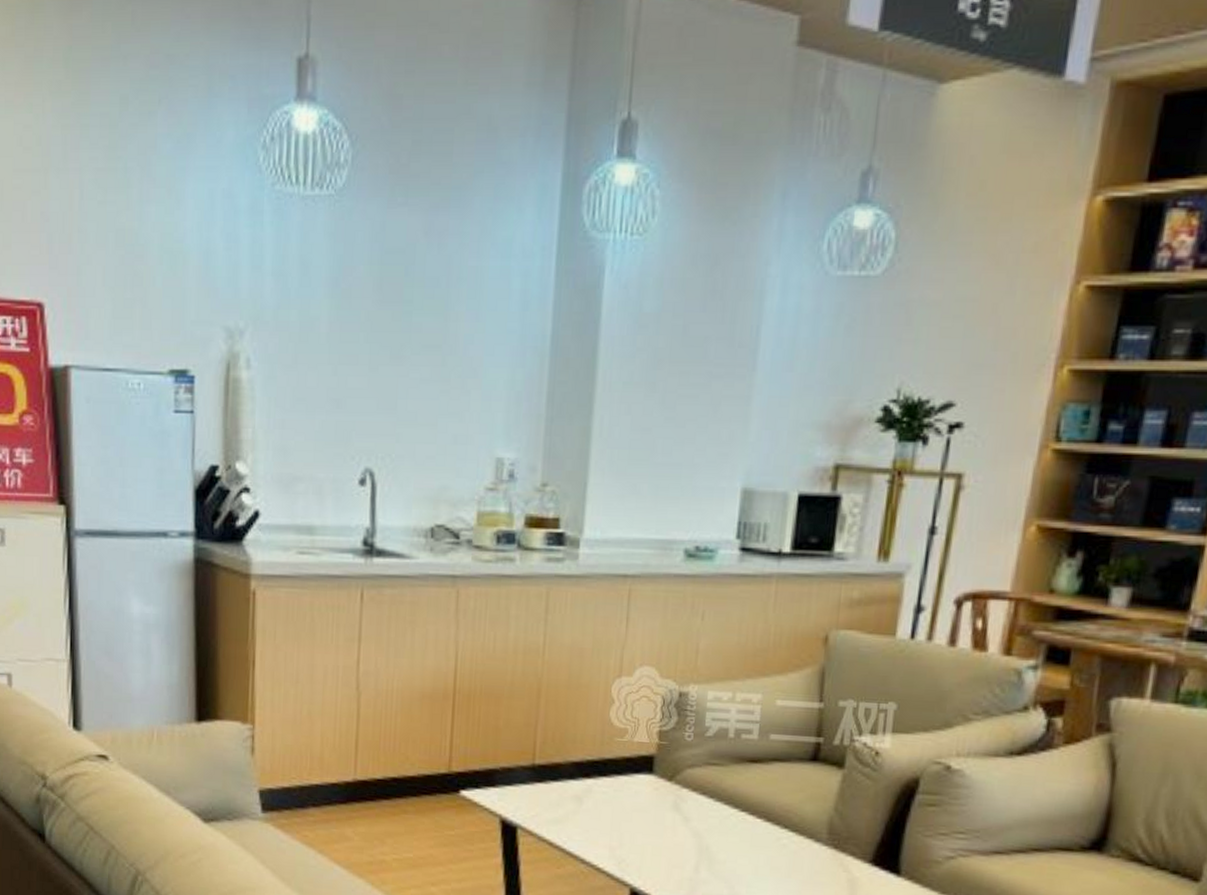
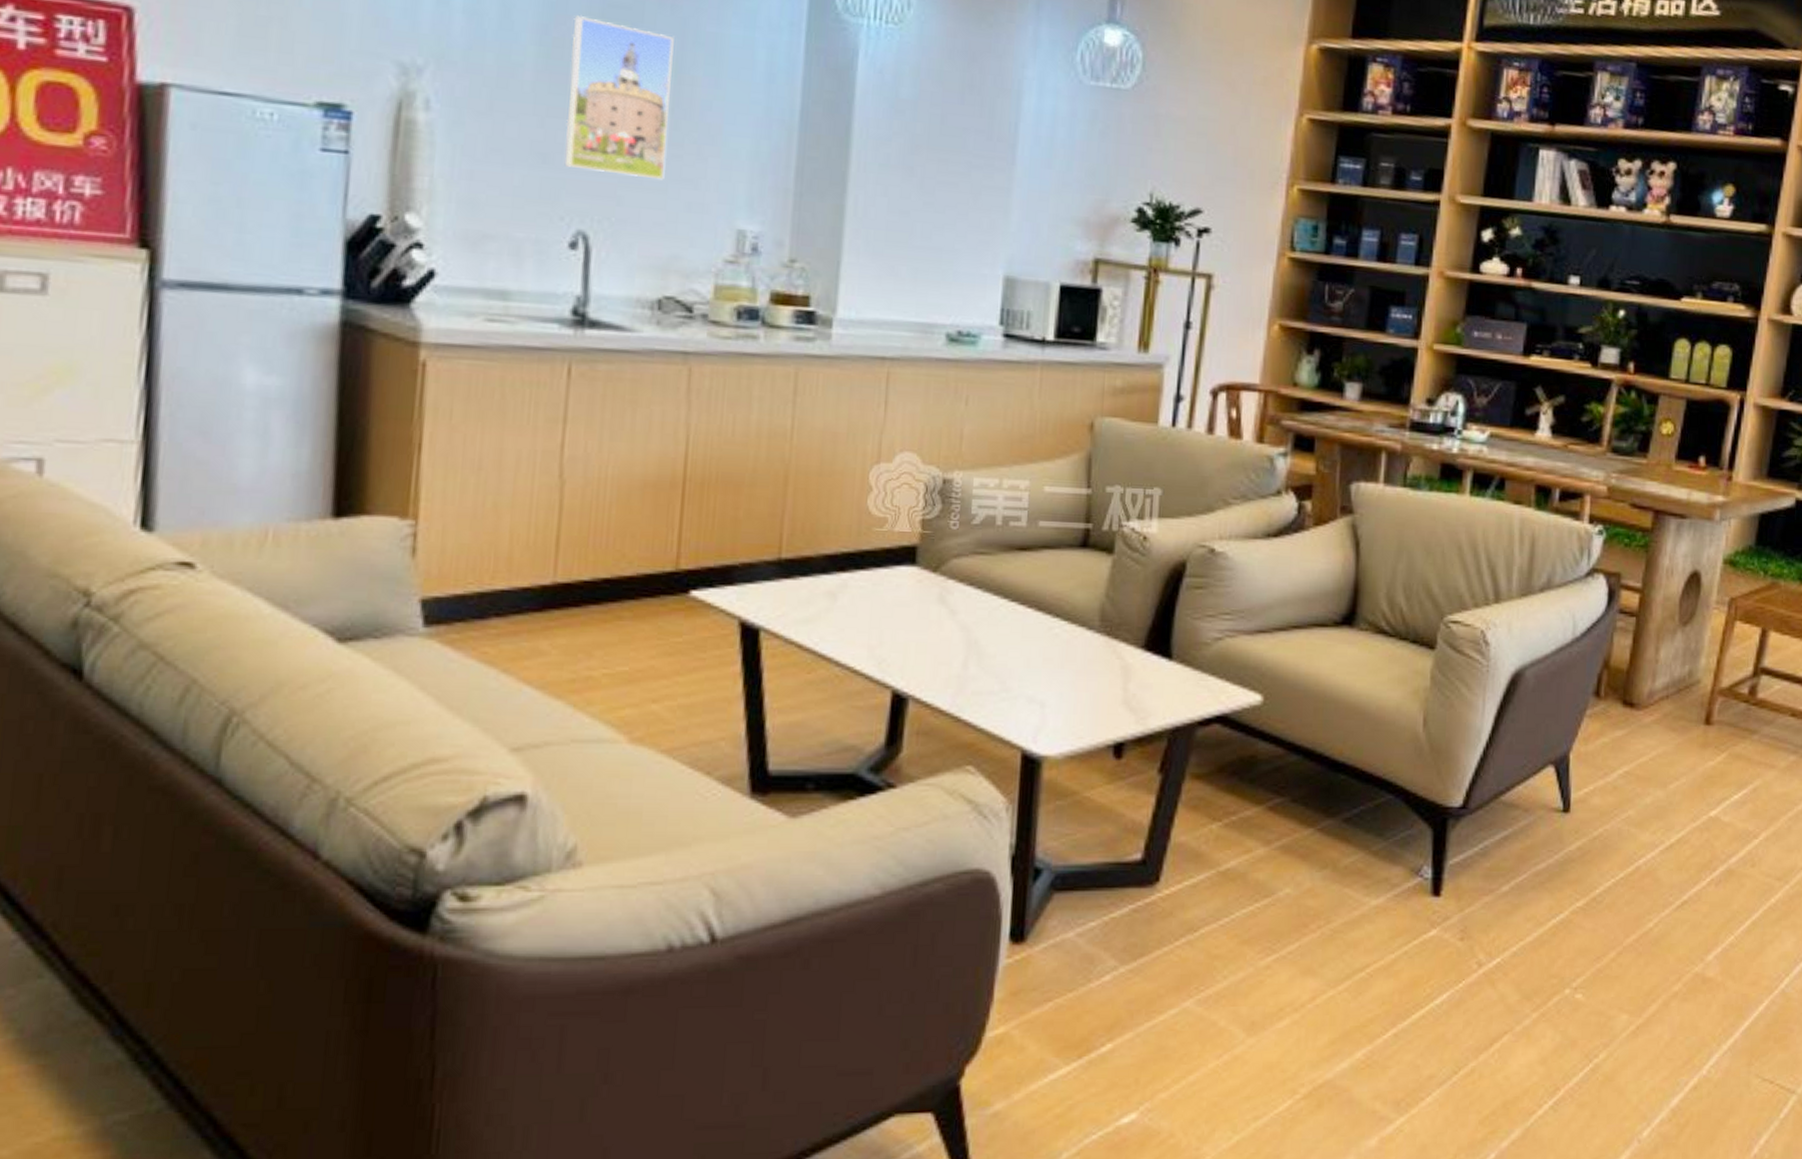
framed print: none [354,264,441,415] -> present [564,15,674,180]

